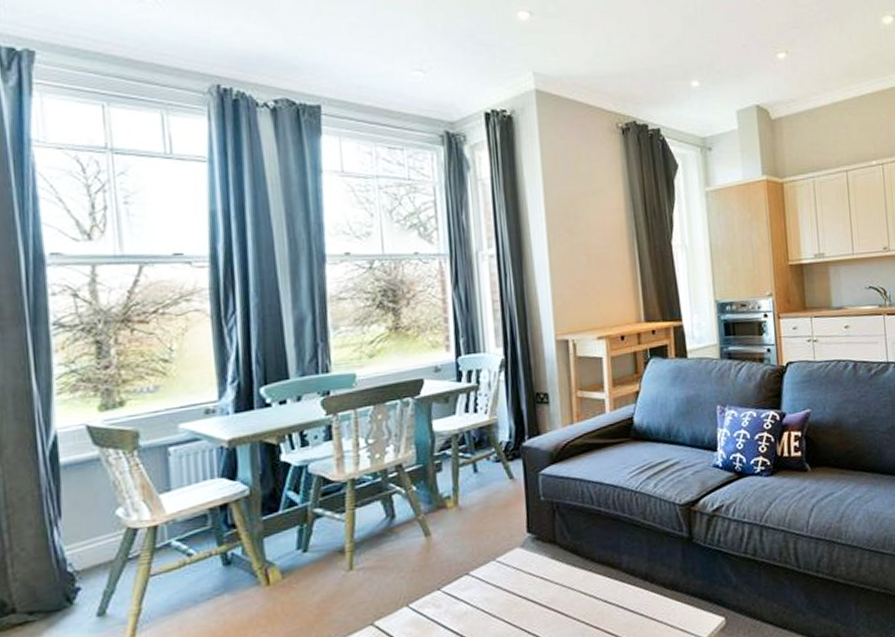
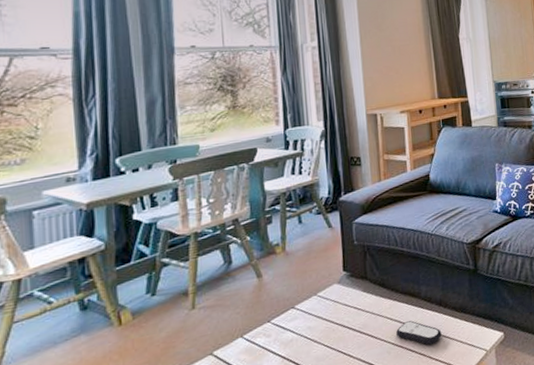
remote control: none [591,597,648,628] -> present [396,320,442,345]

